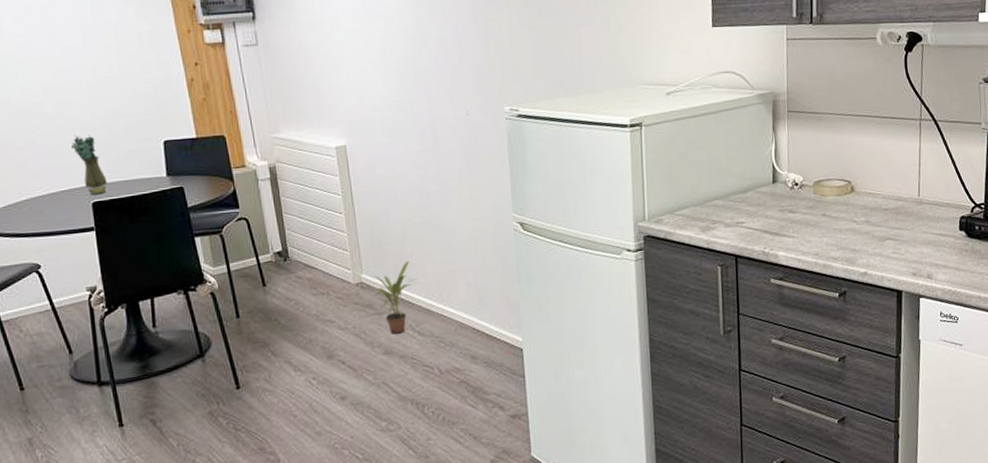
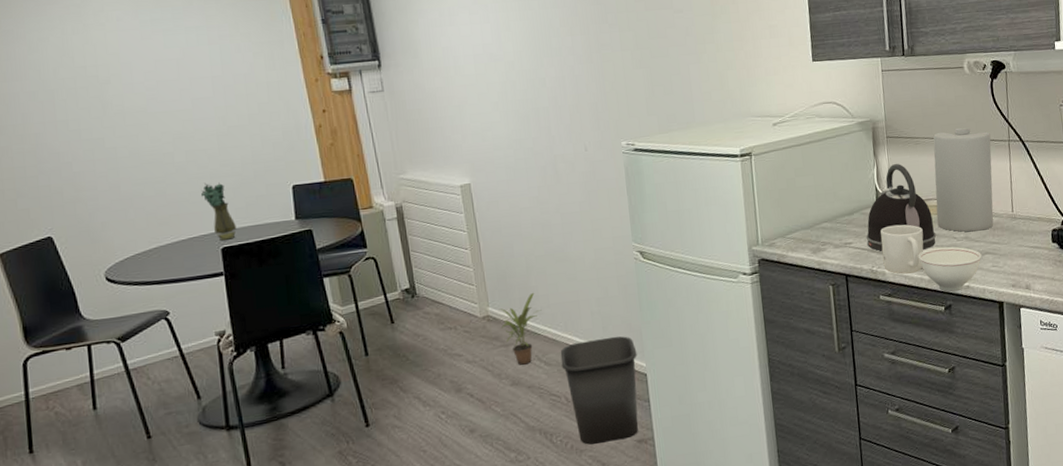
waste bin: none [434,309,514,418] -> present [560,336,639,445]
kettle: none [759,140,835,232] -> present [866,164,937,251]
mug: none [774,205,821,258] -> present [880,224,924,275]
bowl: none [814,230,882,279] -> present [918,246,982,293]
paper towel holder: none [836,103,901,216] -> present [933,127,994,232]

